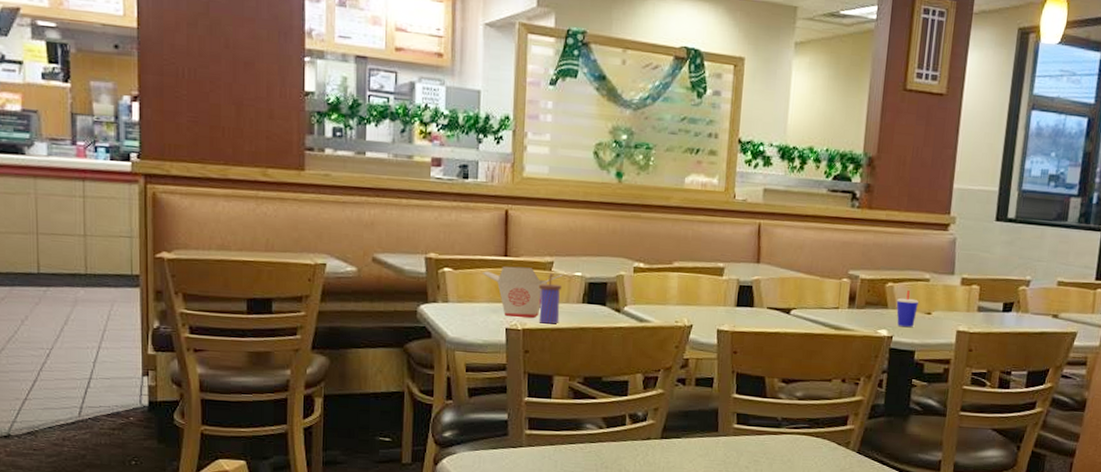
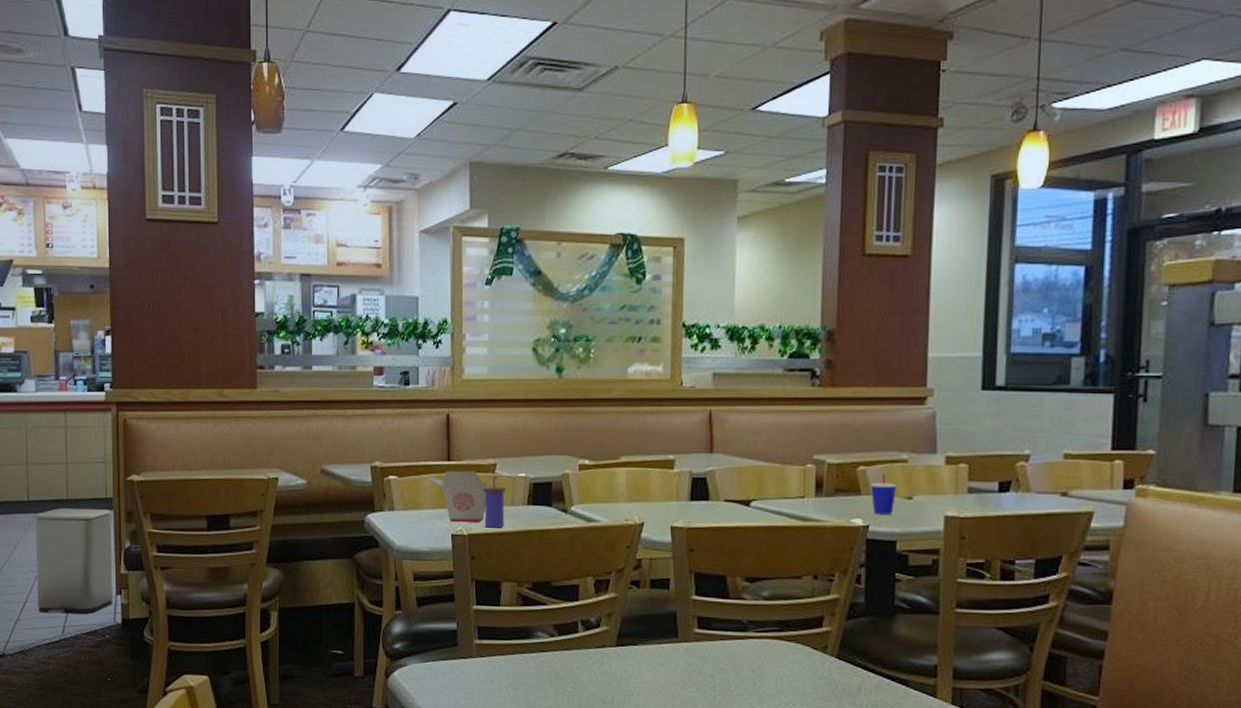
pedal bin: none [46,283,139,396] -> present [35,508,113,615]

